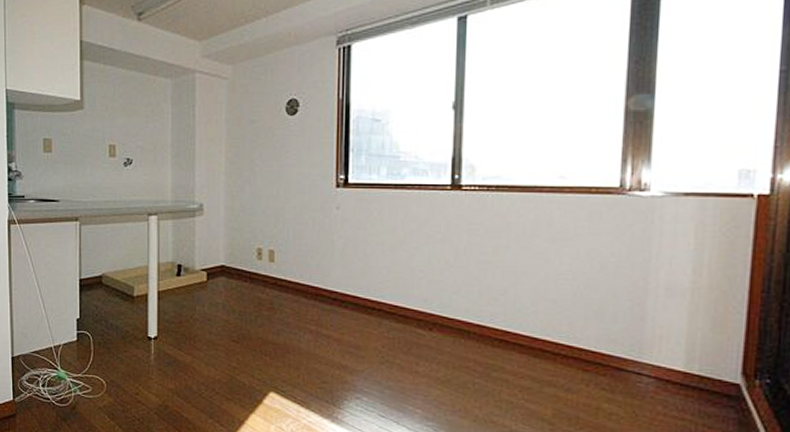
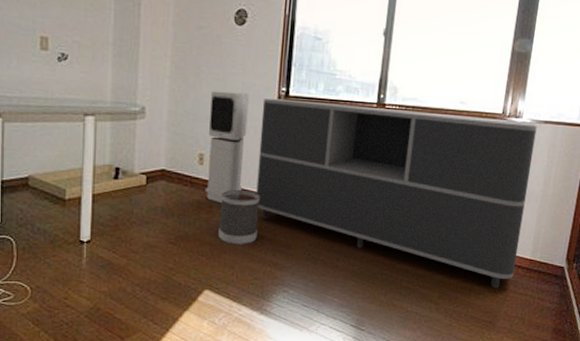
air purifier: none [265,183,306,299] -> present [204,91,249,203]
wastebasket: none [281,284,323,345] -> present [218,189,260,245]
sideboard: none [319,187,674,408] -> present [256,99,537,288]

